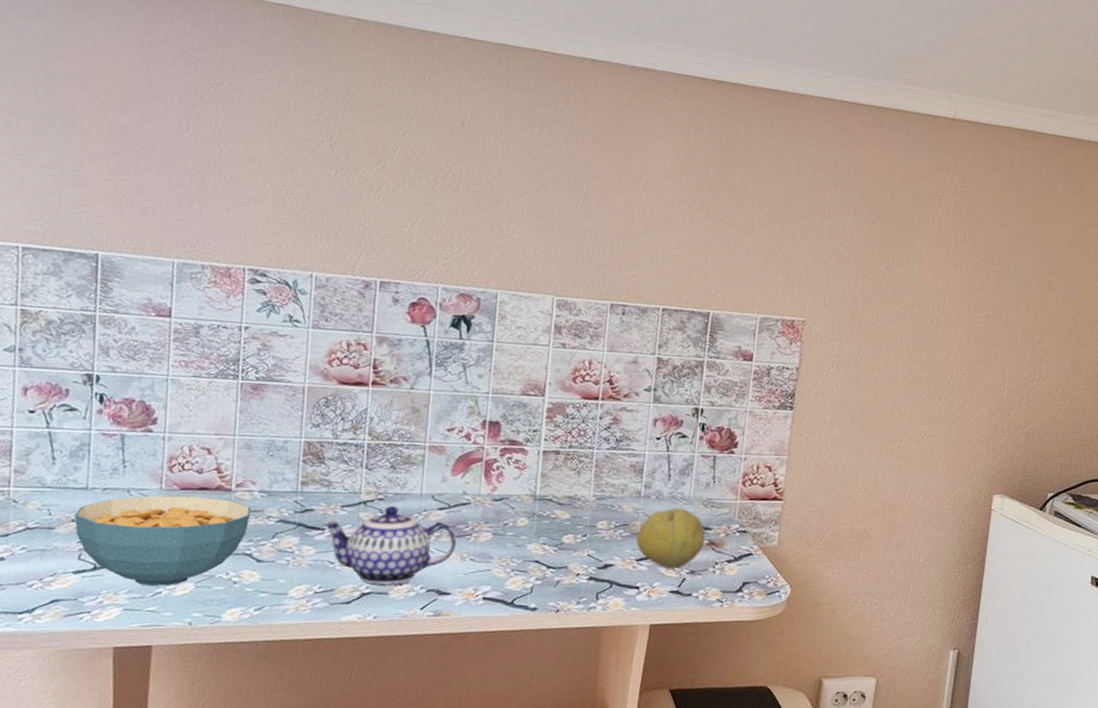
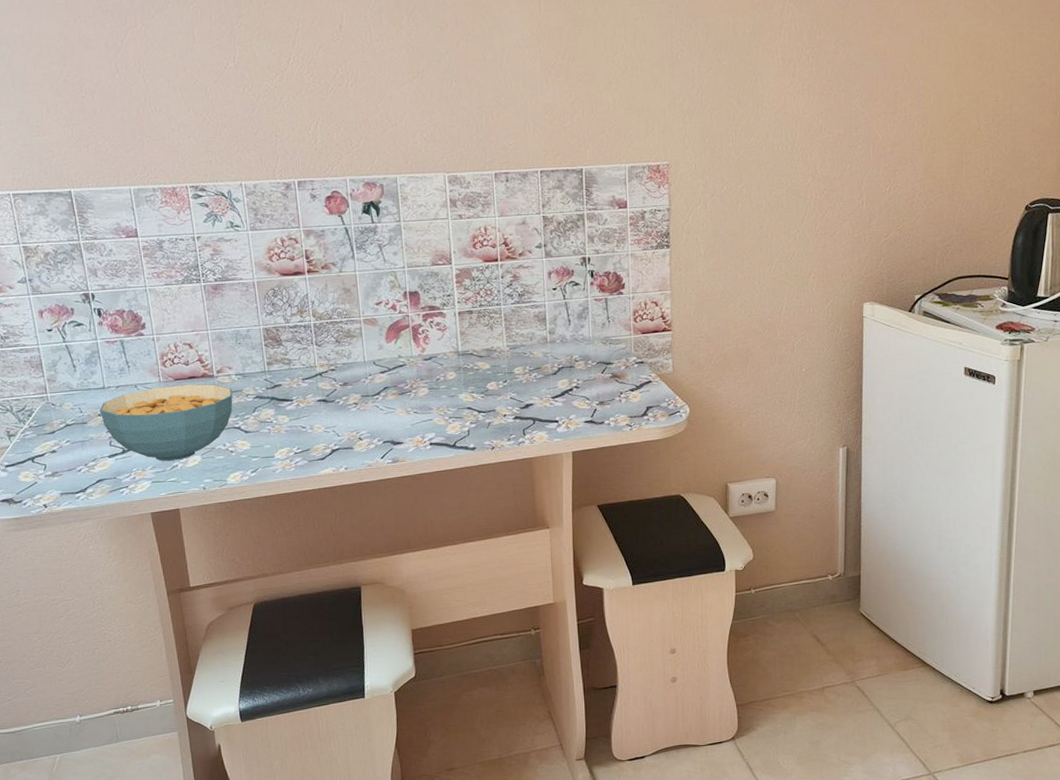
teapot: present [322,506,457,585] -> none [290,375,401,441]
fruit: present [636,507,705,569] -> none [549,348,608,403]

